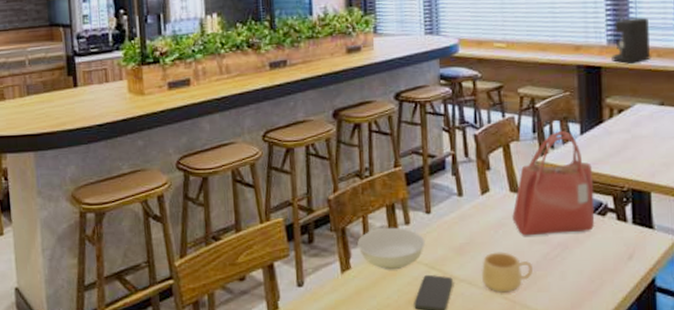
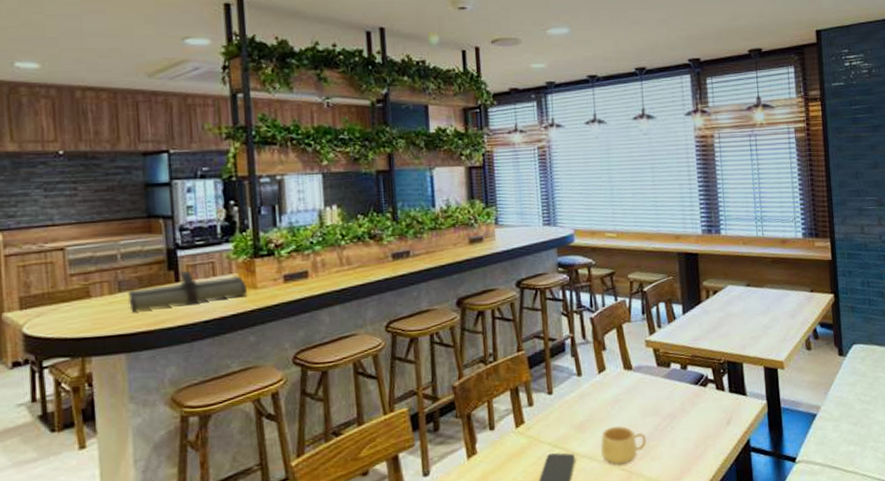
tool roll: none [34,77,136,113] -> present [127,271,248,311]
bowl: present [357,227,425,269] -> none [483,409,548,451]
handbag: present [512,131,595,236] -> none [626,311,698,410]
coffee maker: present [611,17,651,63] -> none [706,210,738,250]

